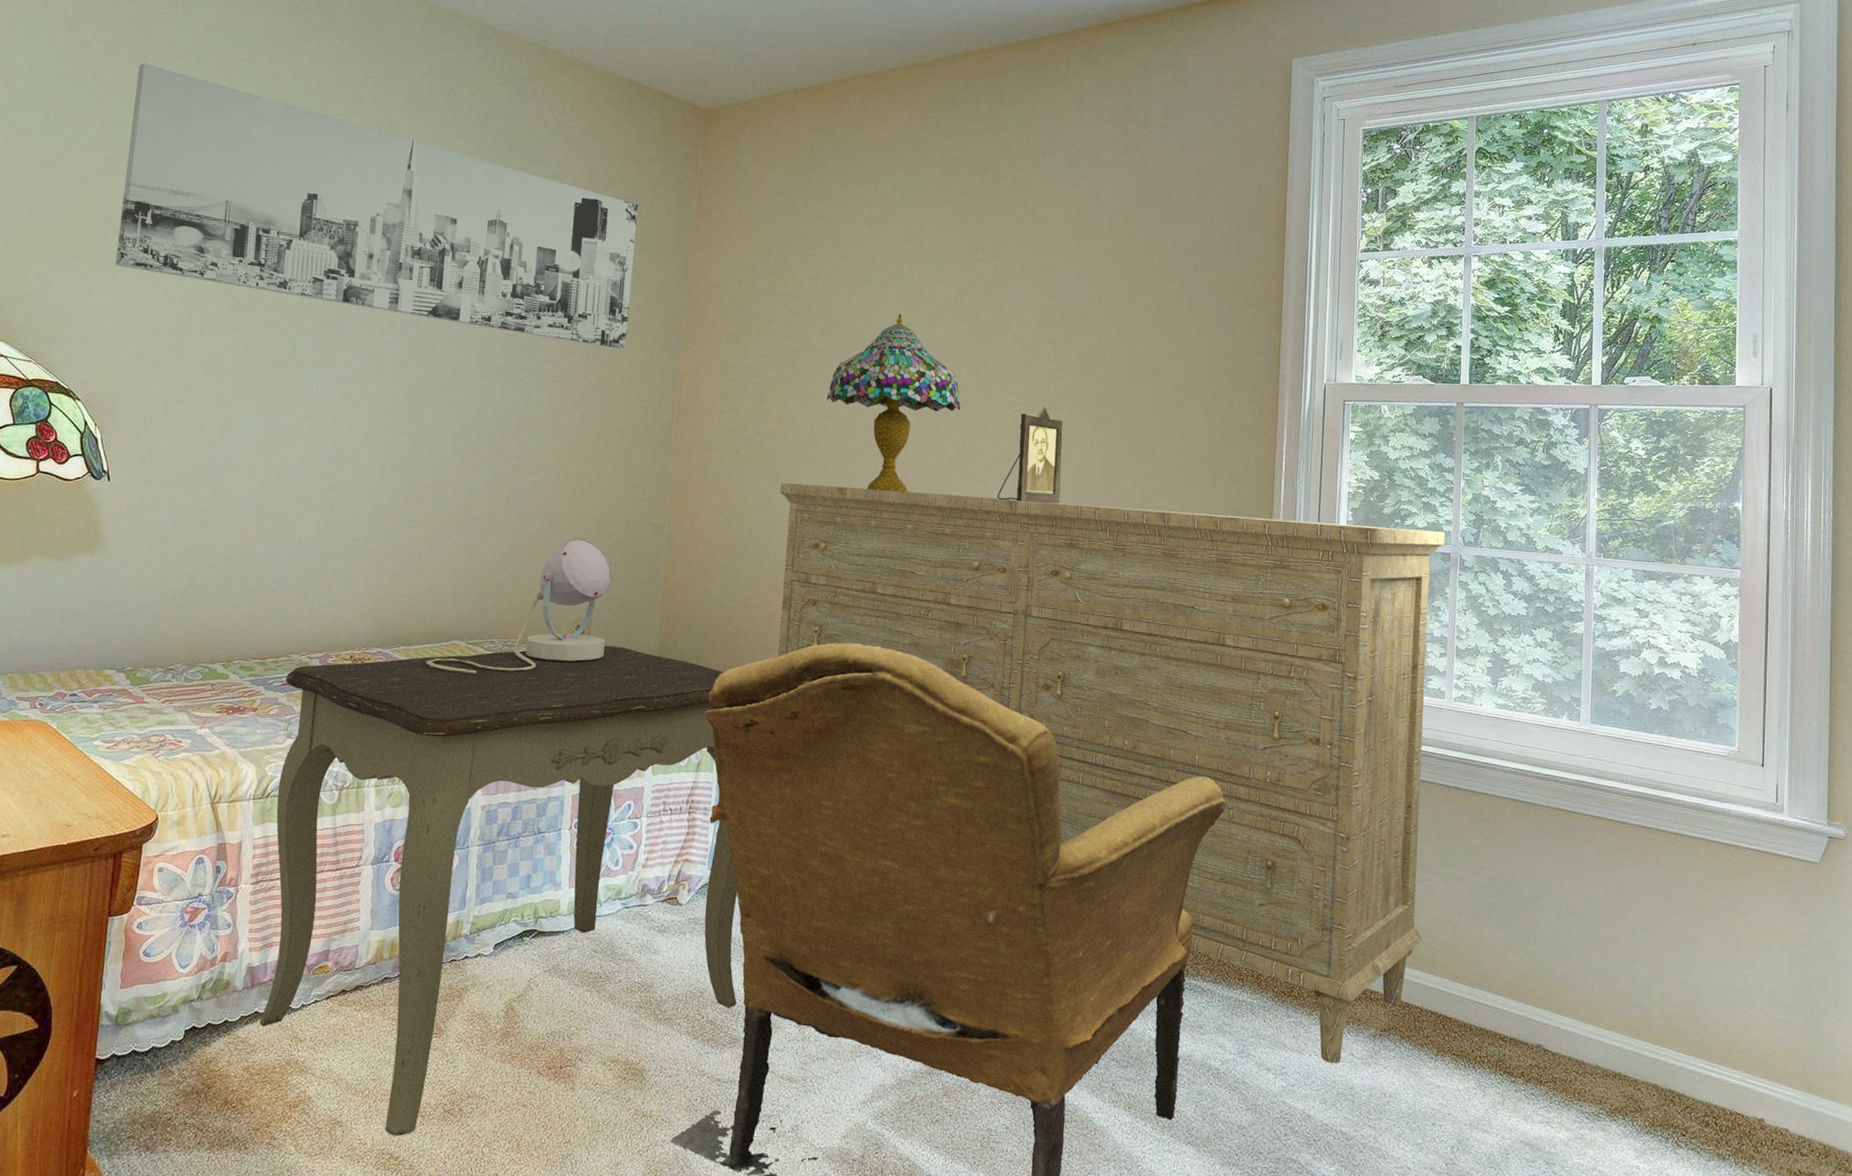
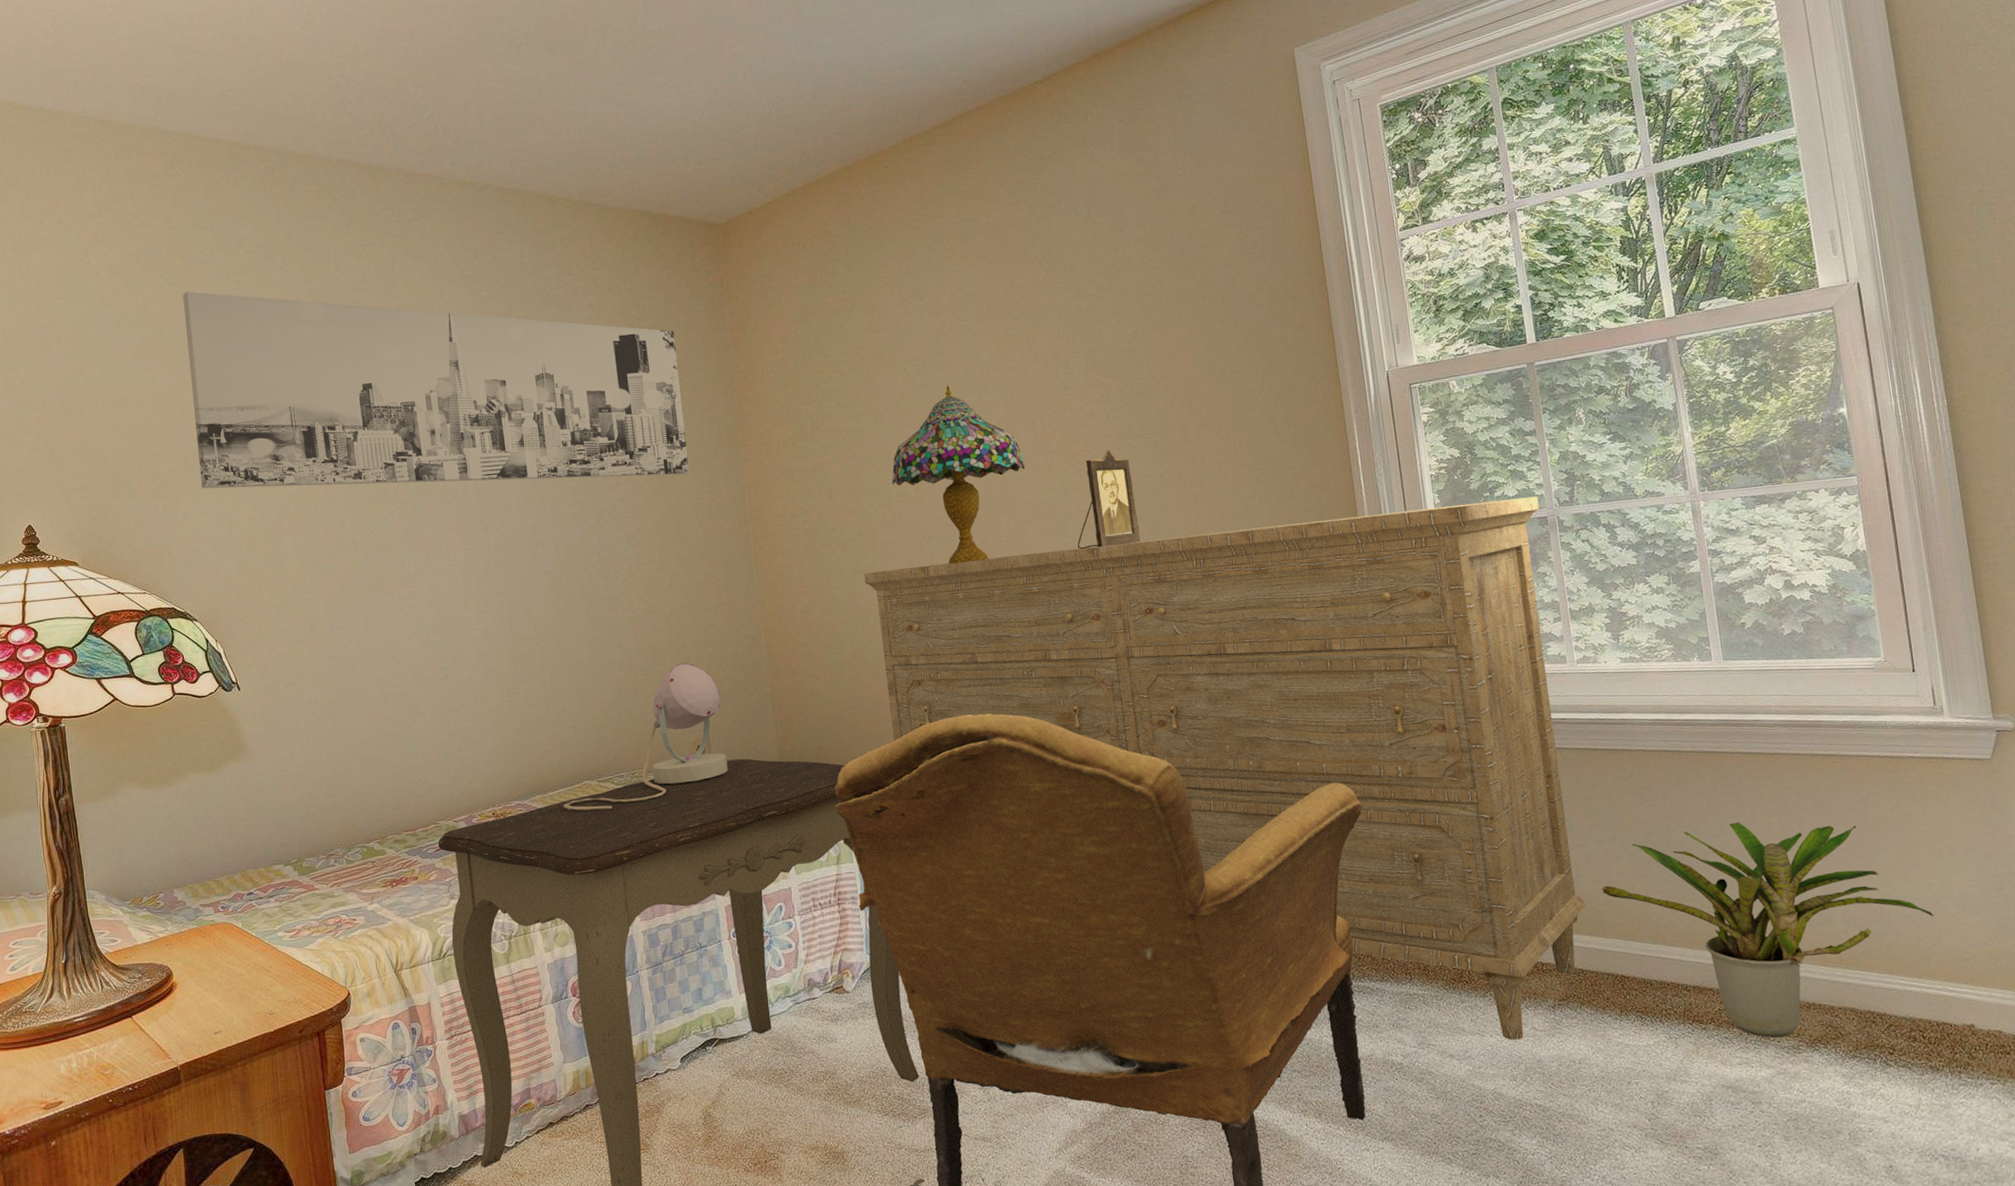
potted plant: none [1440,883,1744,1102] -> present [1602,822,1934,1038]

